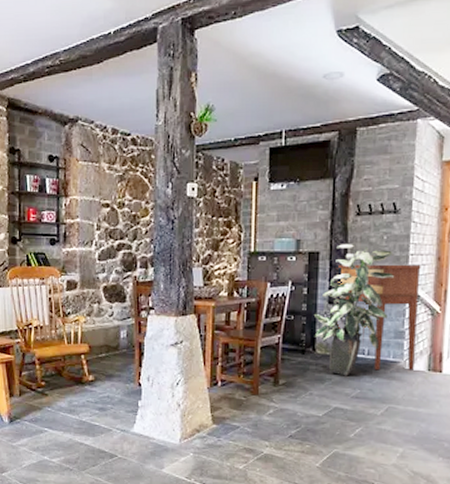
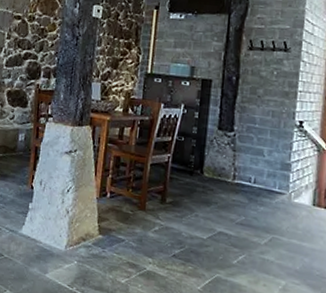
indoor plant: present [313,244,395,376] -> none [203,75,284,202]
console table: present [335,264,421,371] -> none [225,94,309,203]

